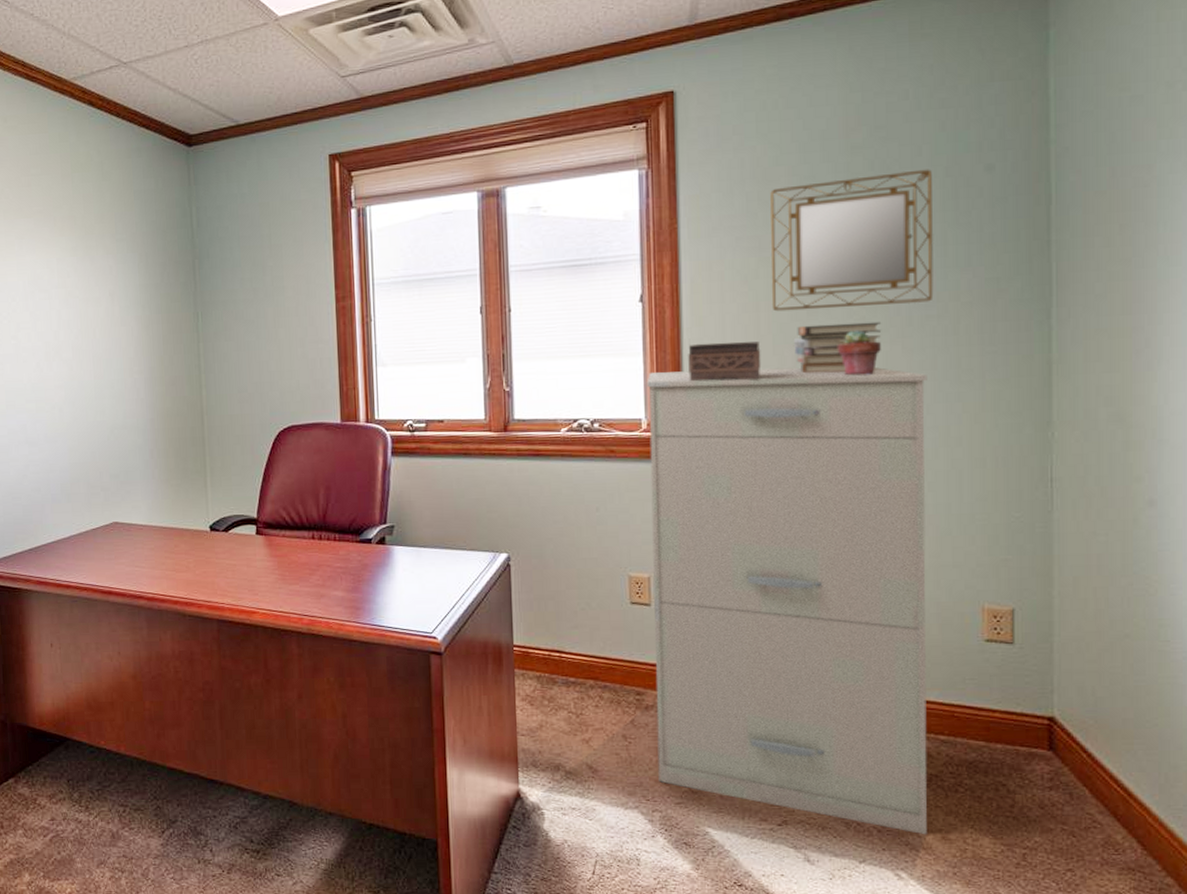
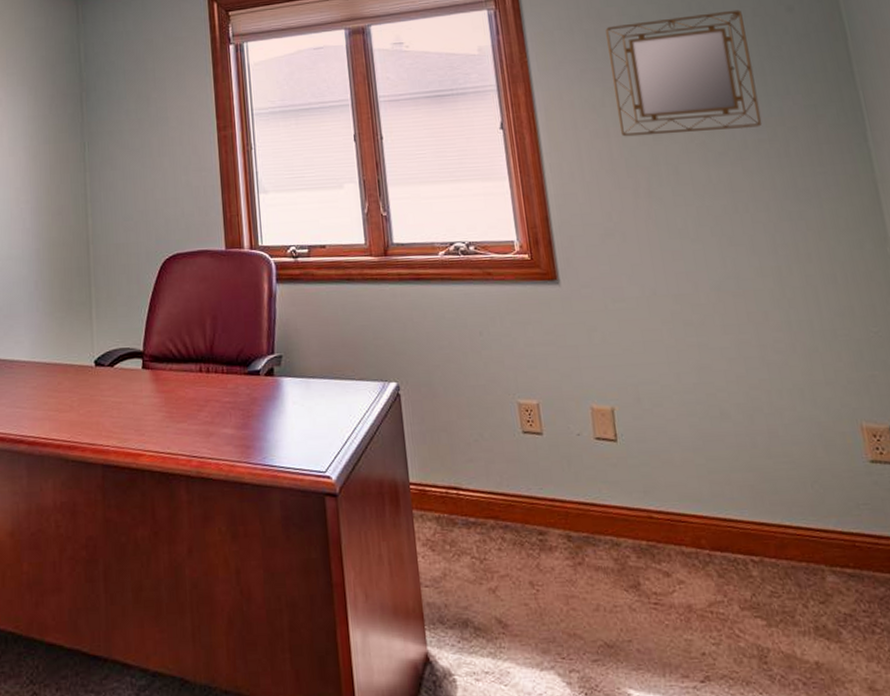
filing cabinet: present [646,367,927,835] -> none [515,188,853,686]
tissue box: present [688,342,761,382] -> none [550,165,619,204]
book stack: present [793,321,882,374] -> none [643,145,722,195]
potted succulent: present [837,329,881,376] -> none [684,153,724,197]

